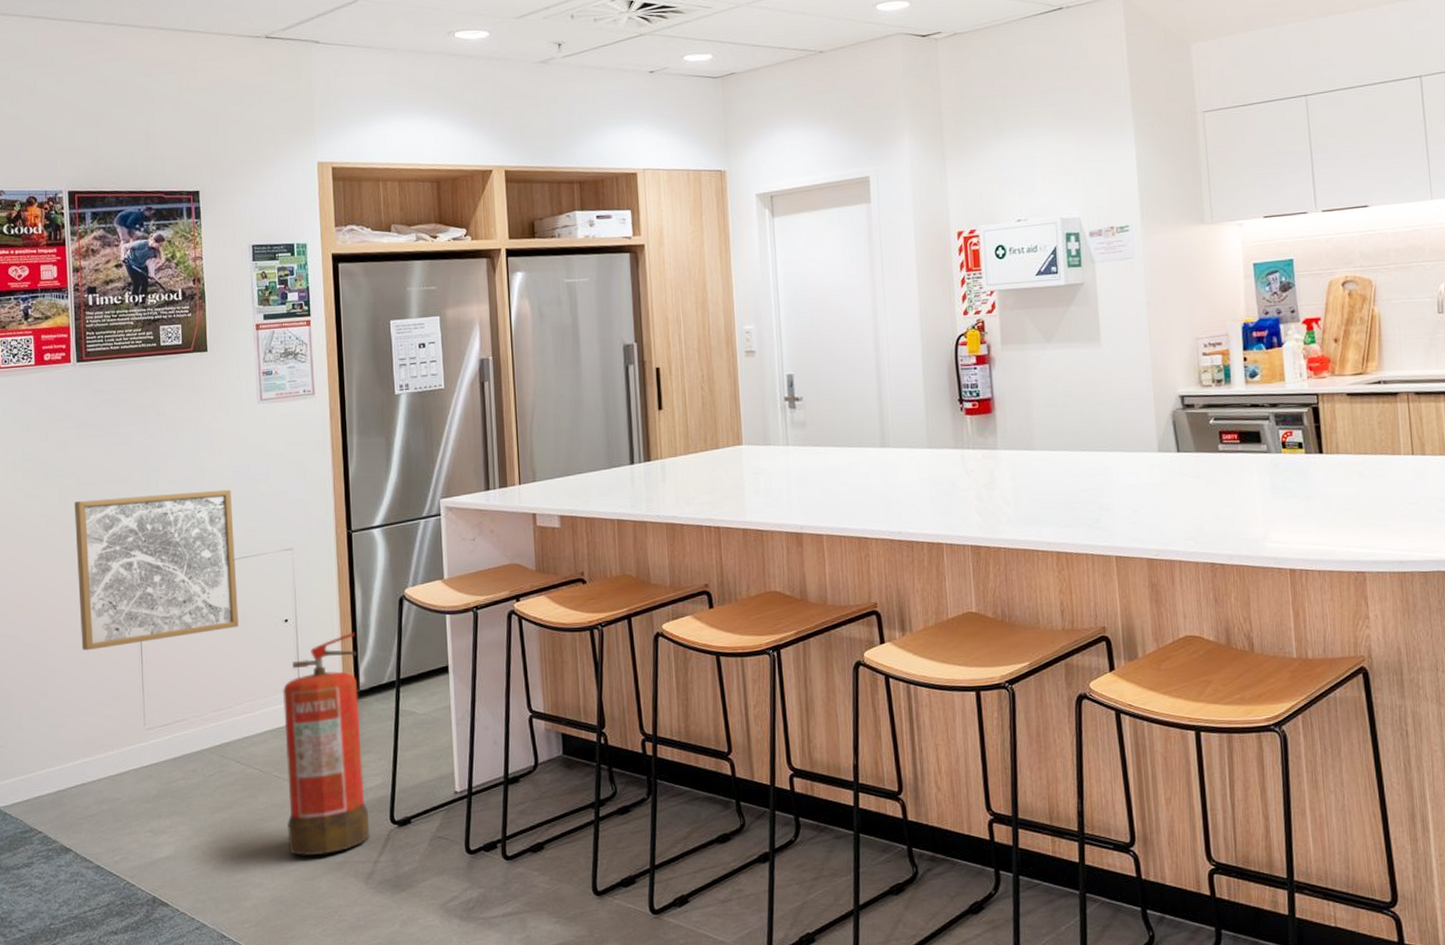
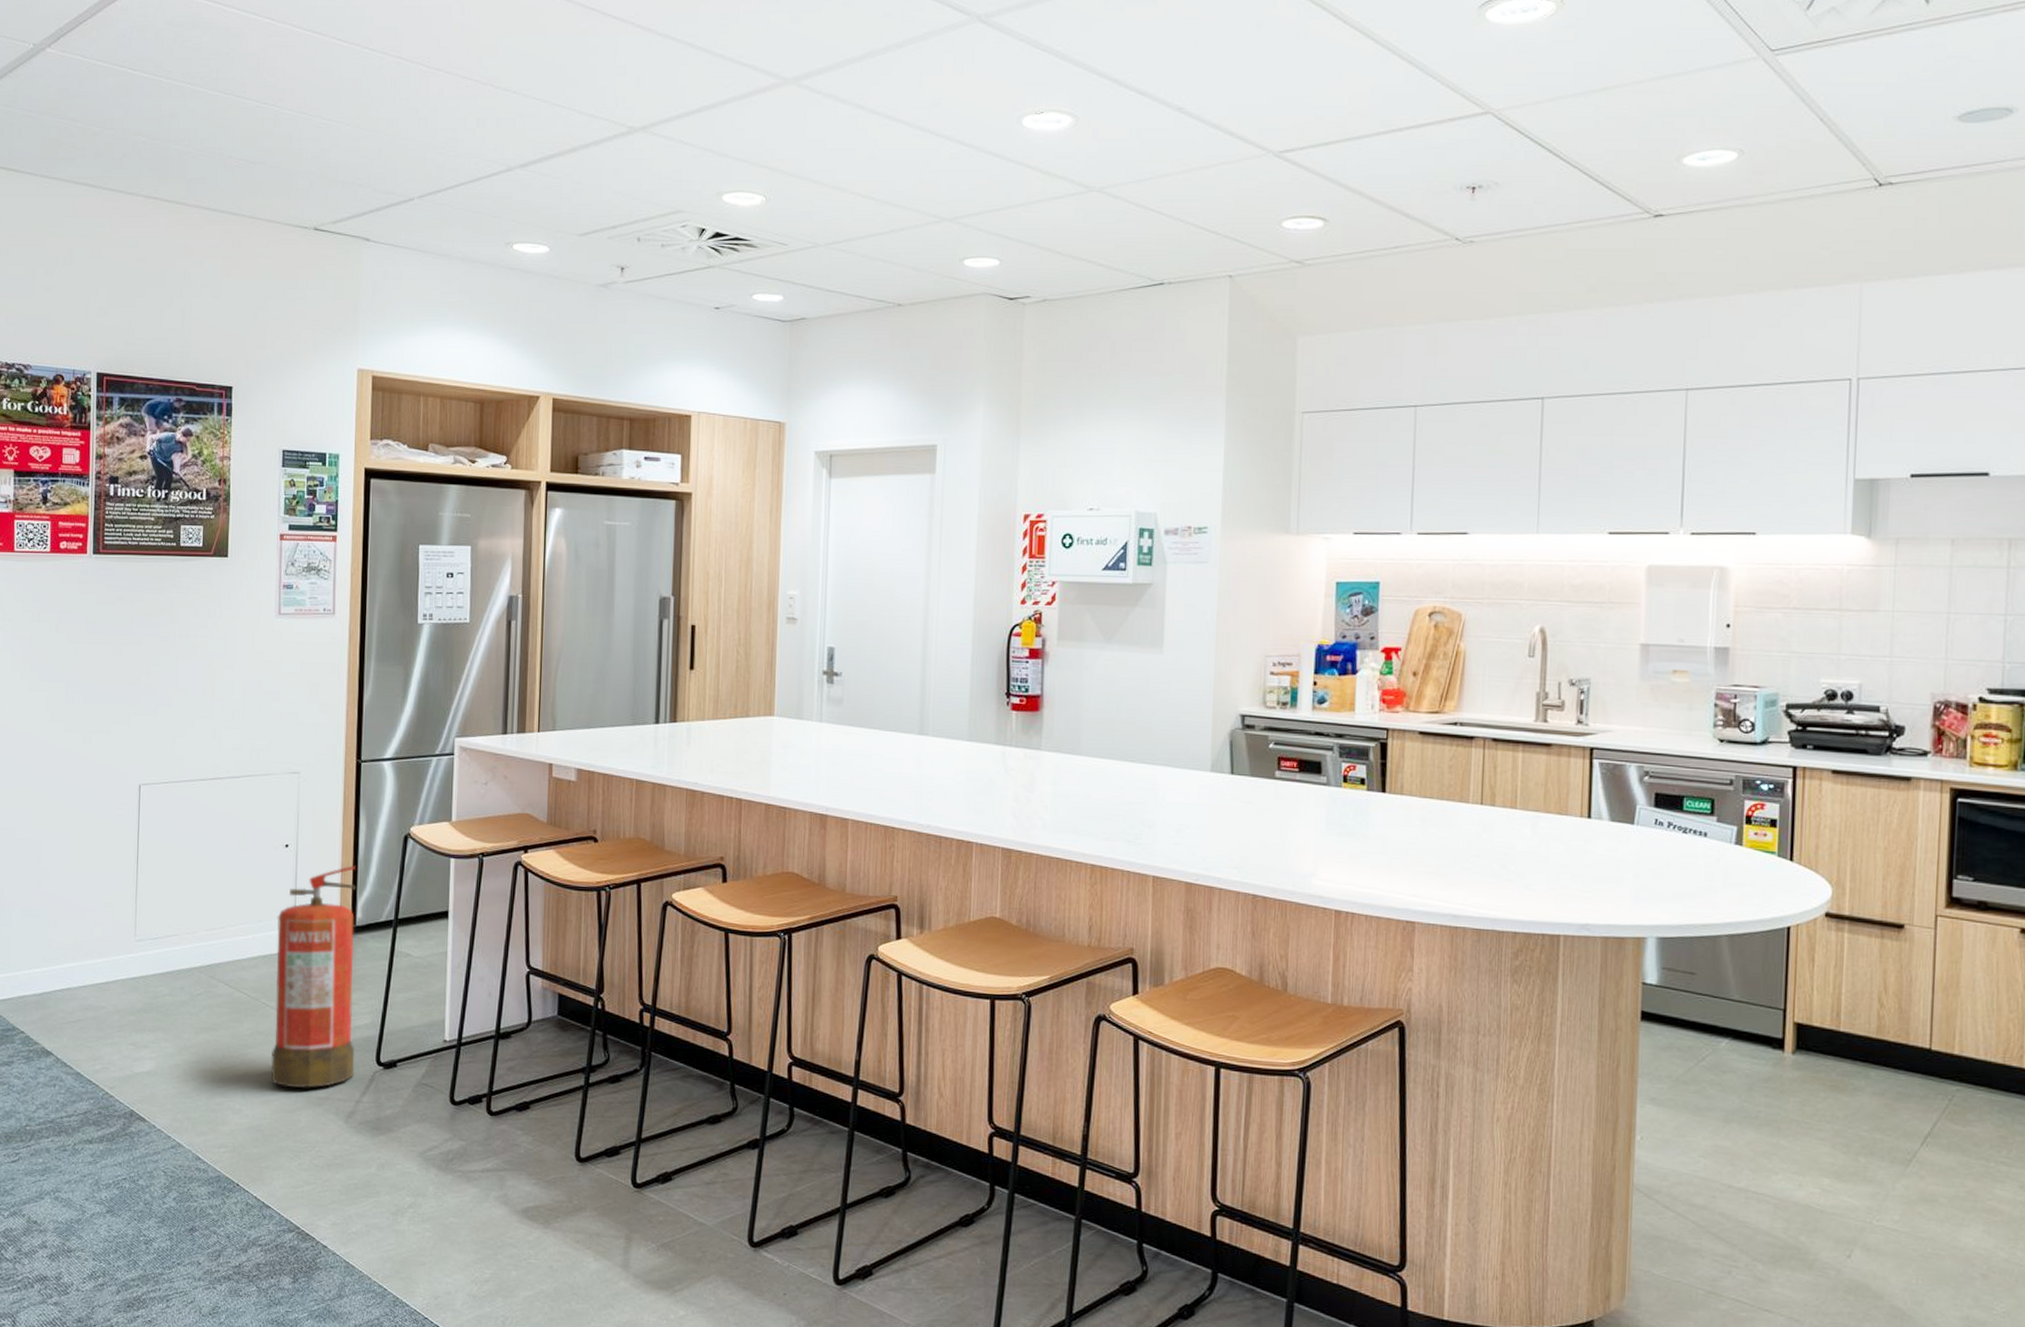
wall art: present [74,489,239,651] -> none [77,698,241,854]

